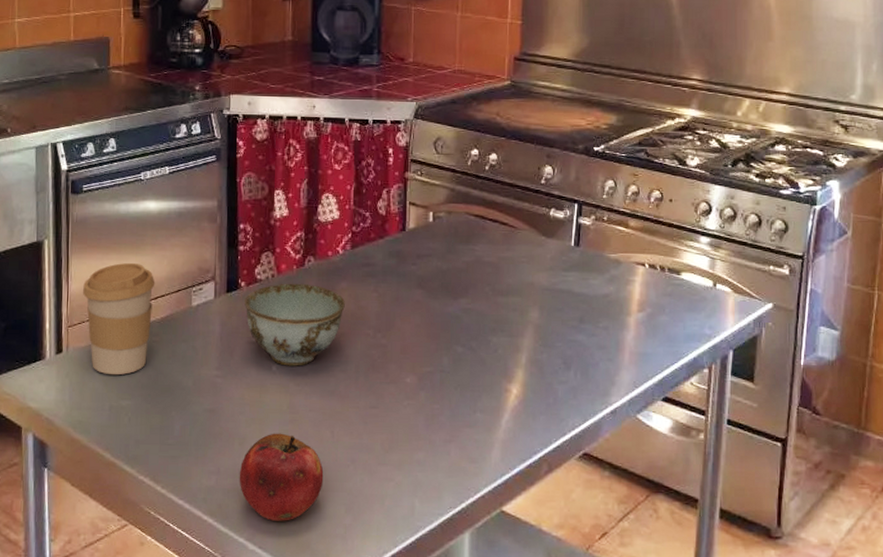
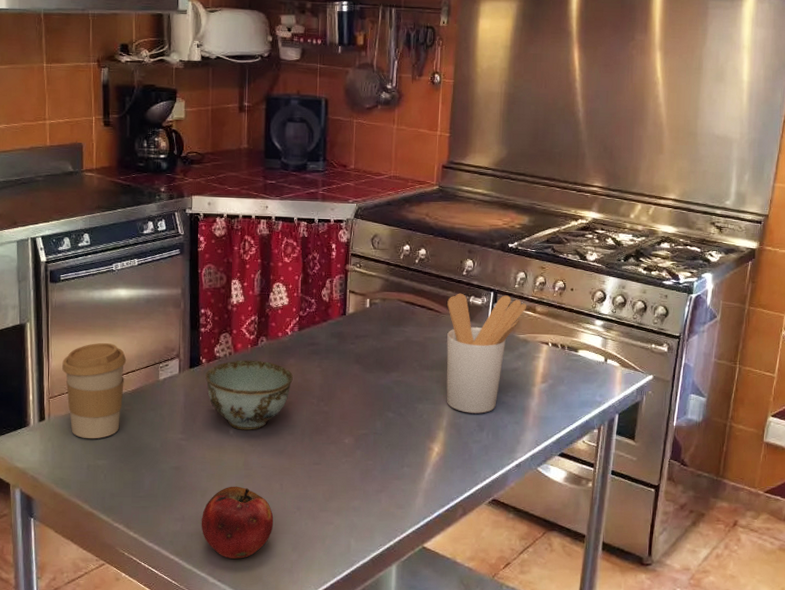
utensil holder: none [524,205,618,348] -> present [446,293,527,414]

